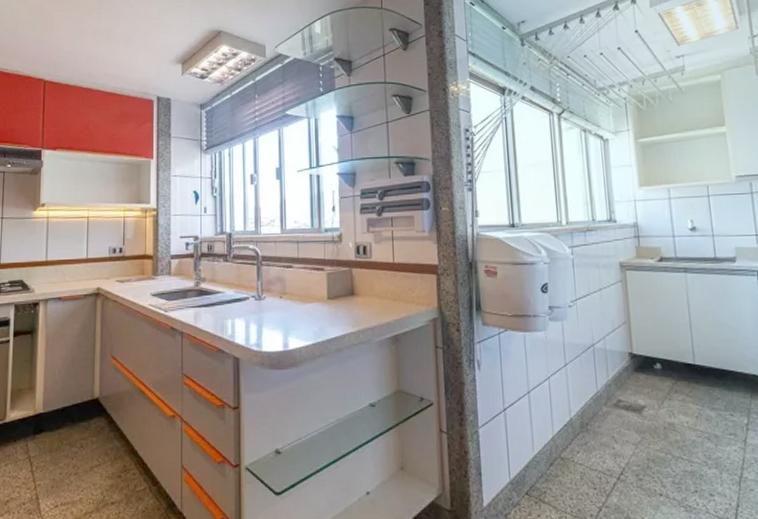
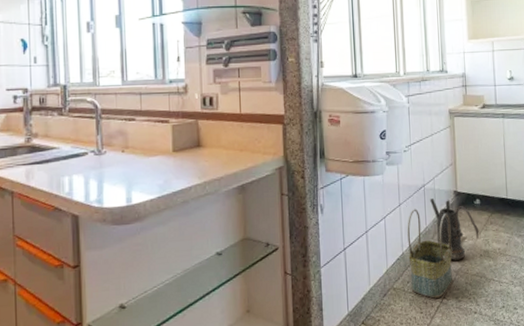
basket: none [574,370,631,474] -> present [407,209,452,299]
watering can: none [601,360,662,433] -> present [430,199,479,262]

